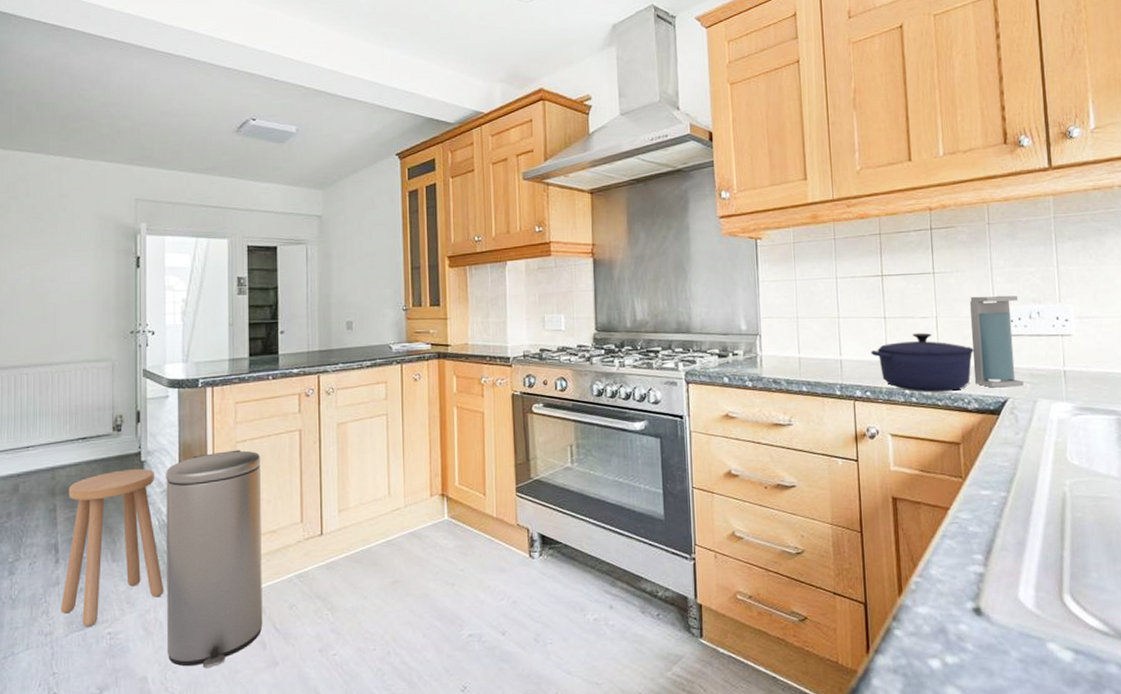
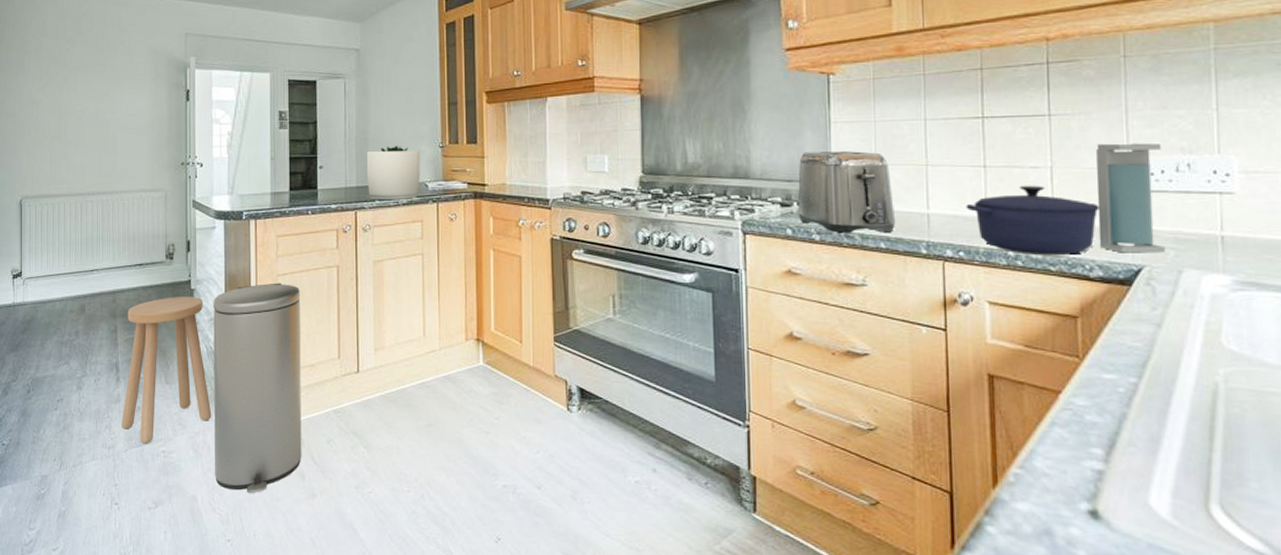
planter: none [329,309,384,364] -> present [366,146,420,201]
toaster: none [732,306,815,381] -> present [797,151,896,234]

